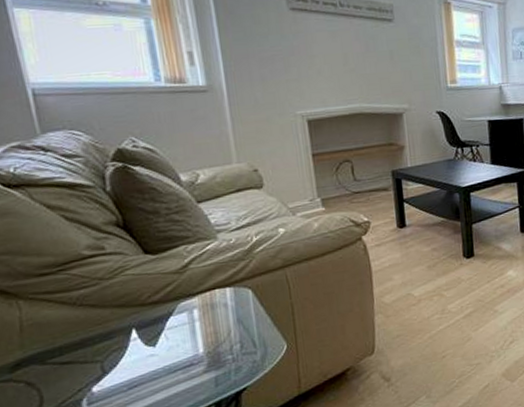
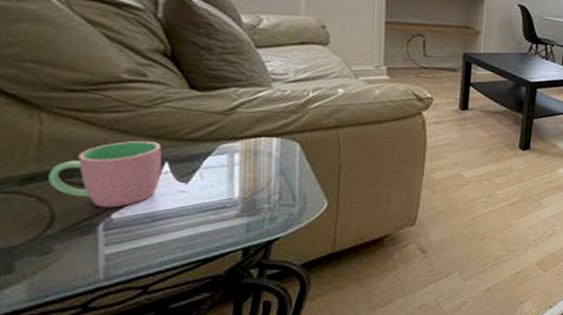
cup: none [32,310,131,383] -> present [49,140,161,208]

